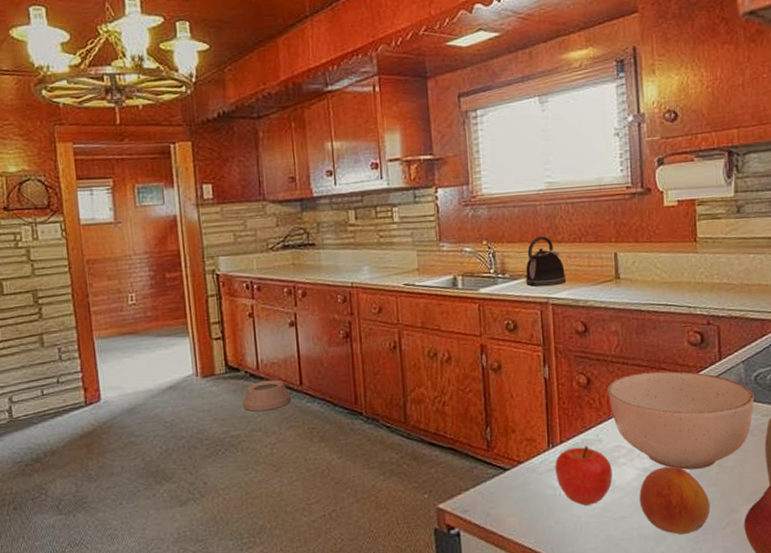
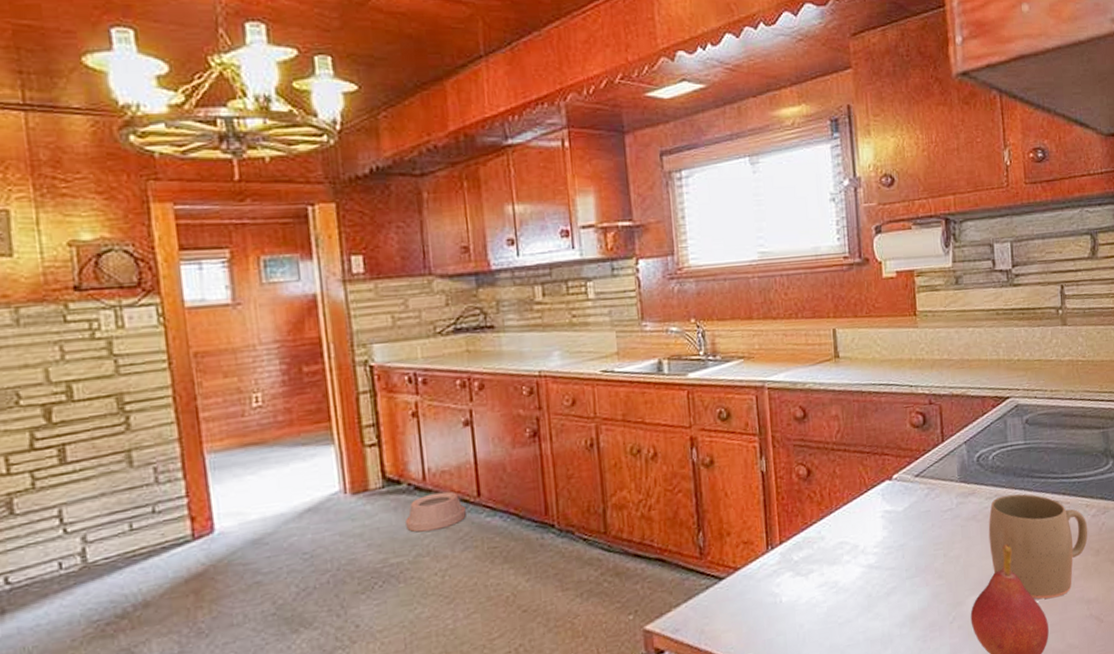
kettle: present [525,236,567,287] -> none [738,312,783,369]
fruit: present [555,445,613,506] -> none [775,544,836,612]
bowl: present [607,371,755,470] -> none [829,456,978,563]
fruit: present [639,466,711,535] -> none [864,560,937,635]

